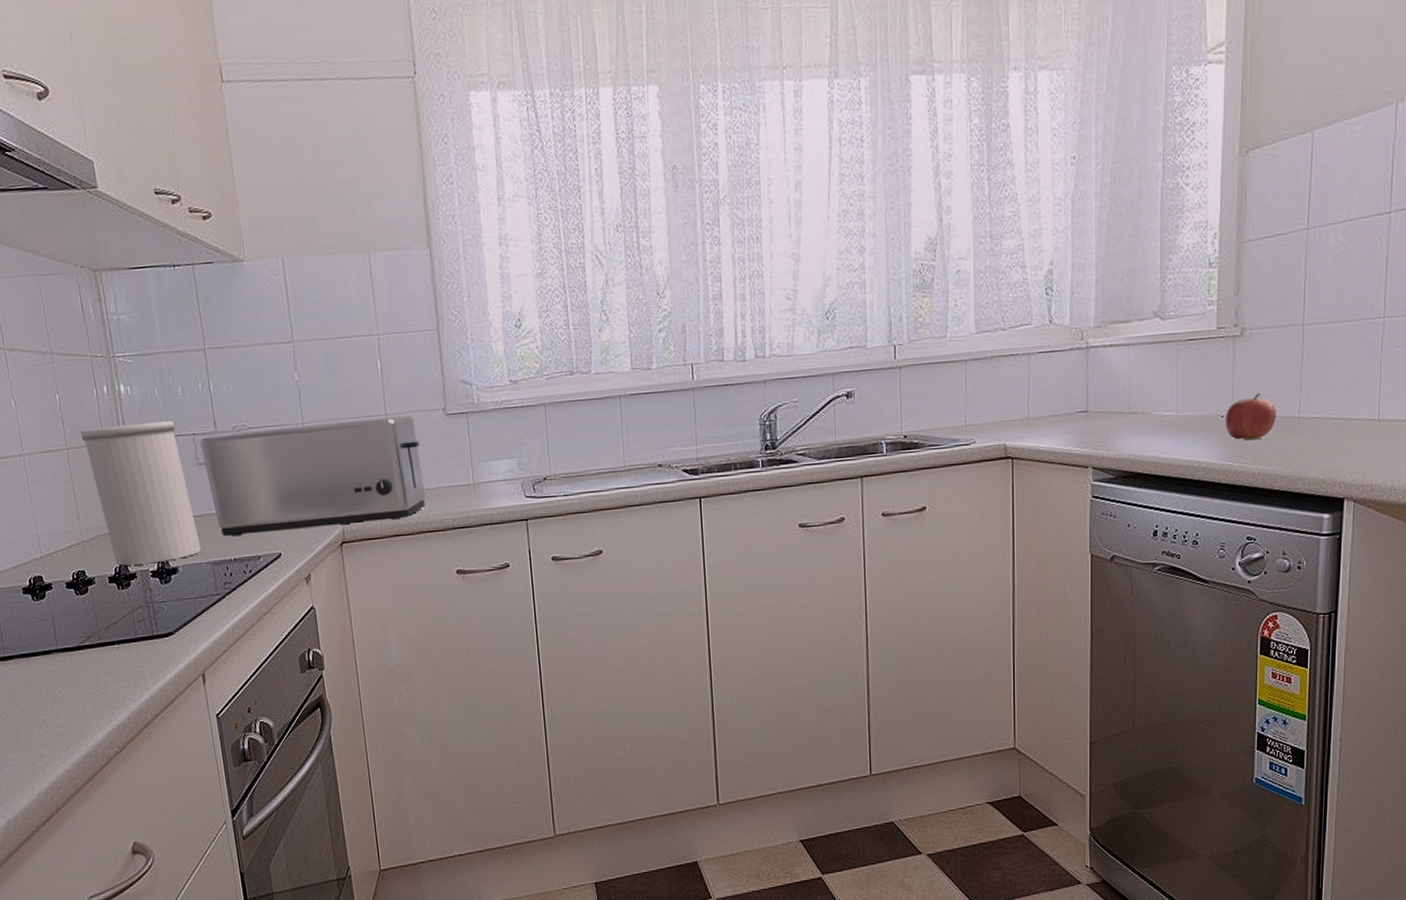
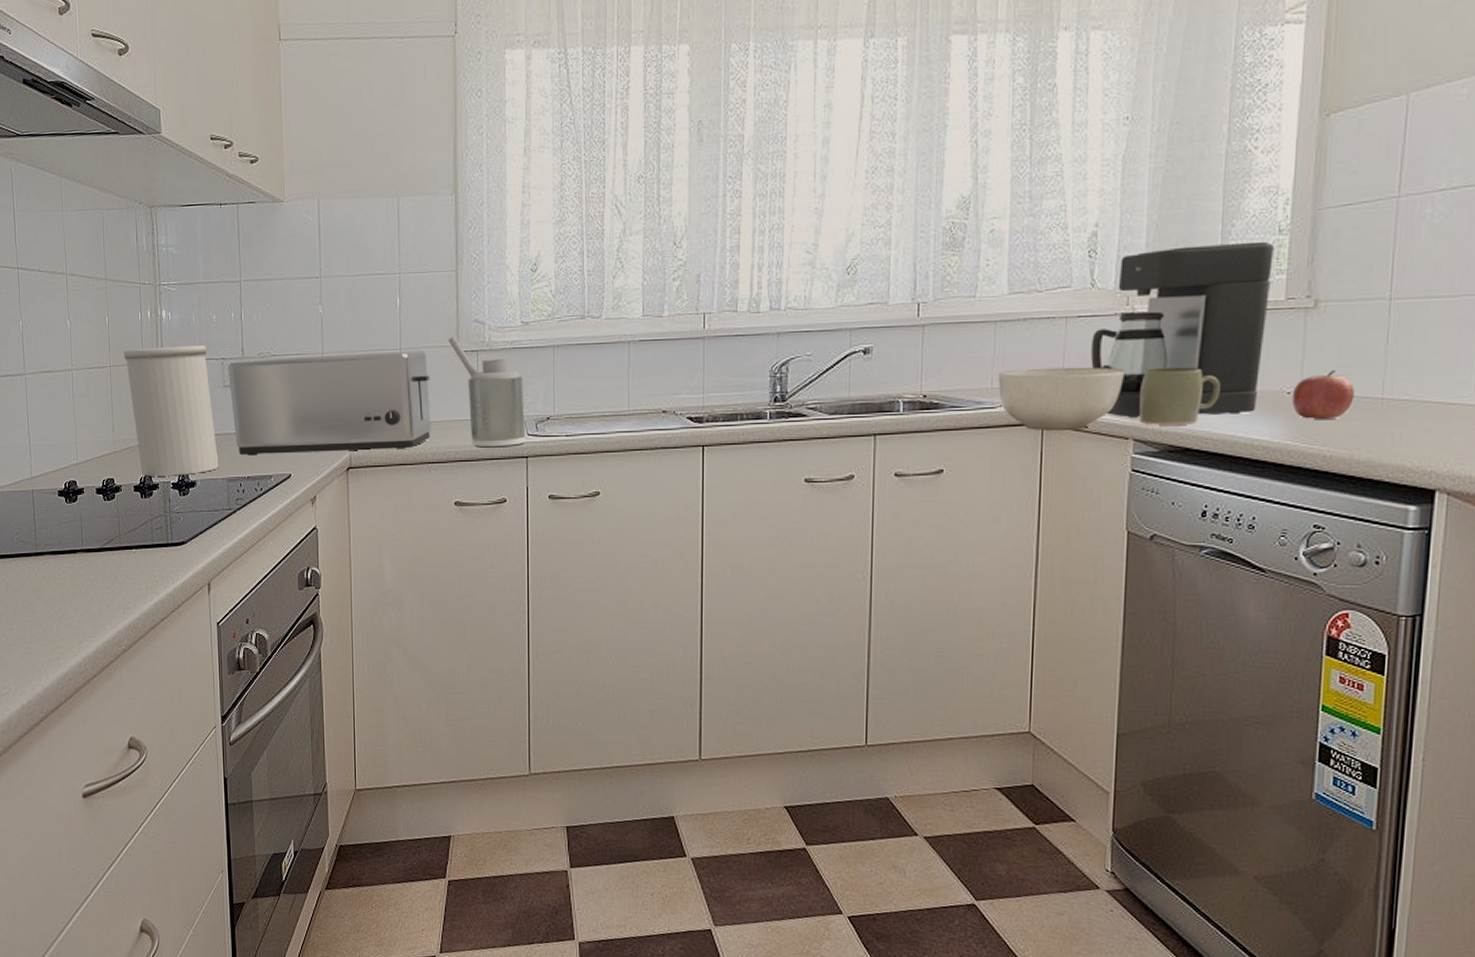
soap dispenser: none [435,398,524,514] -> present [448,336,525,449]
bowl: none [970,400,1083,464] -> present [998,367,1126,432]
coffee maker: none [1052,274,1205,448] -> present [1091,241,1274,418]
mug: none [1095,396,1165,453] -> present [1138,367,1220,425]

